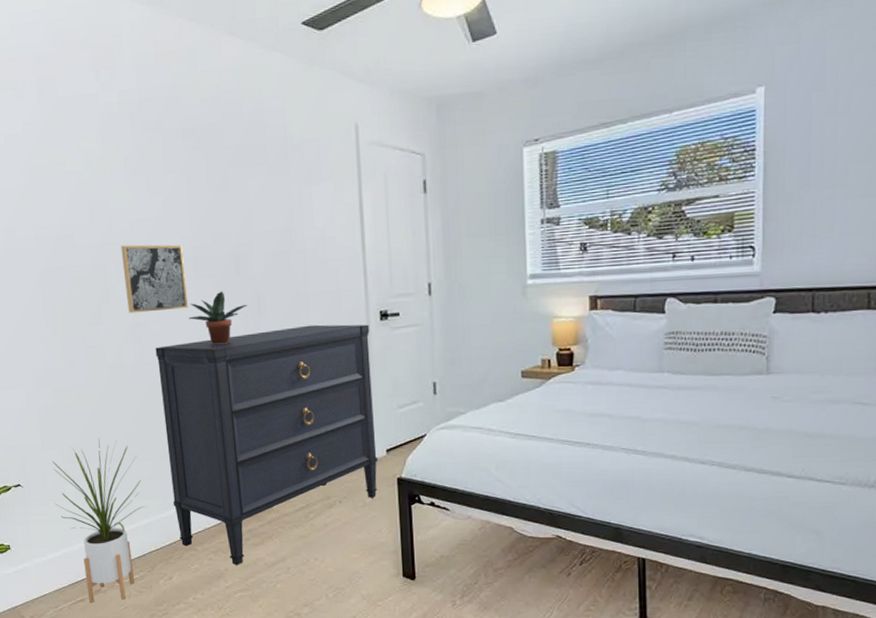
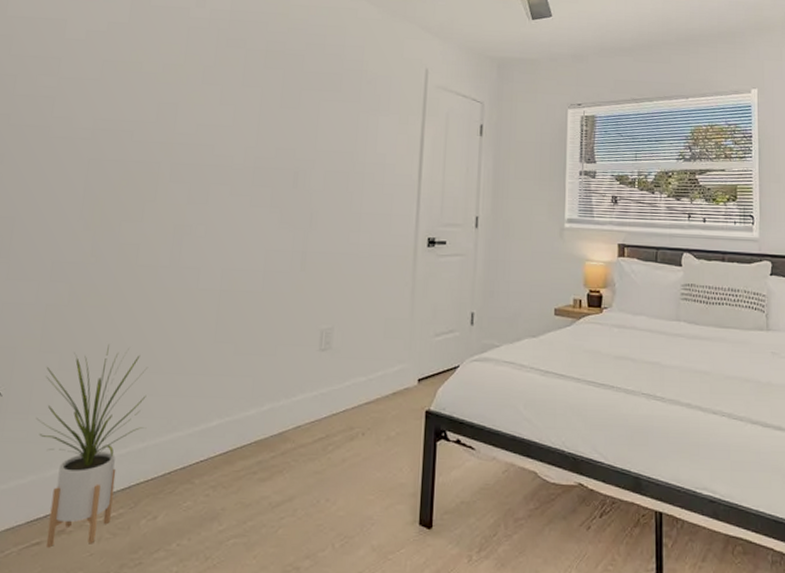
wall art: present [120,244,189,313] -> none [174,147,244,215]
dresser: present [155,324,378,566] -> none [176,244,416,505]
potted plant: present [189,291,248,344] -> none [237,202,300,255]

